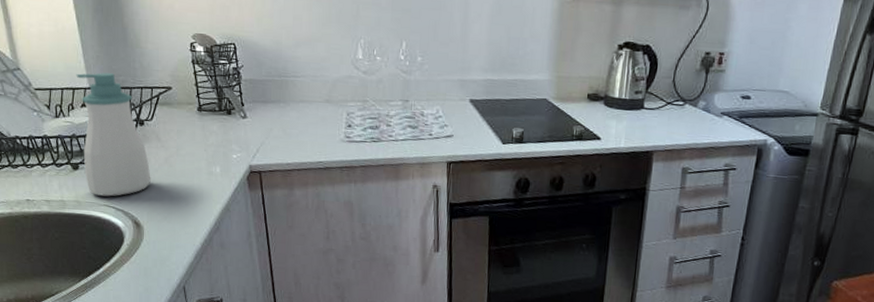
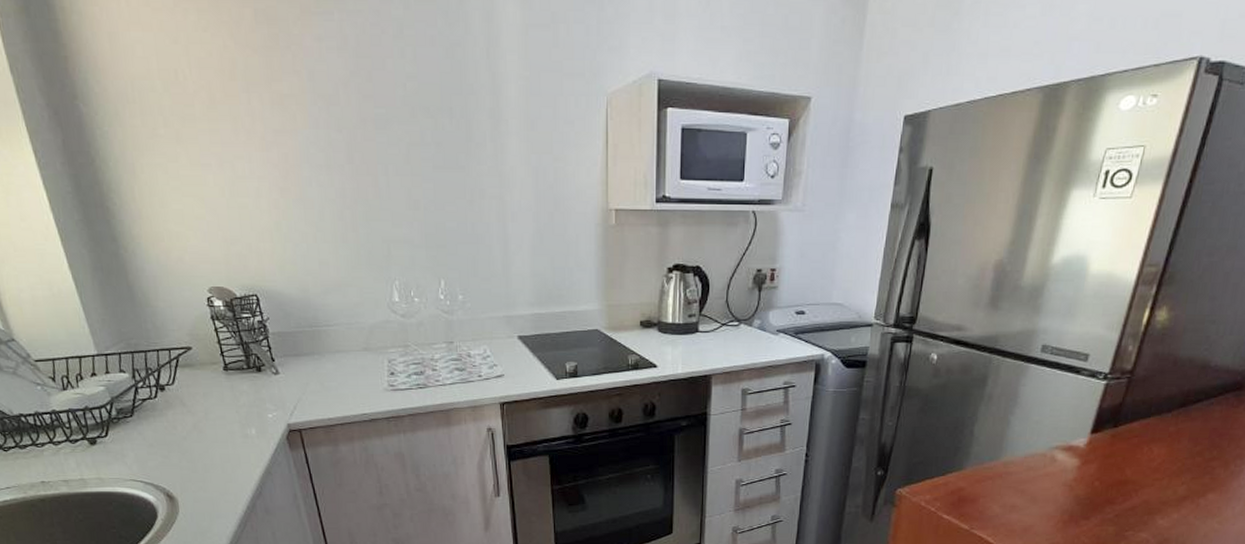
soap bottle: present [76,72,151,197] -> none [80,337,180,470]

